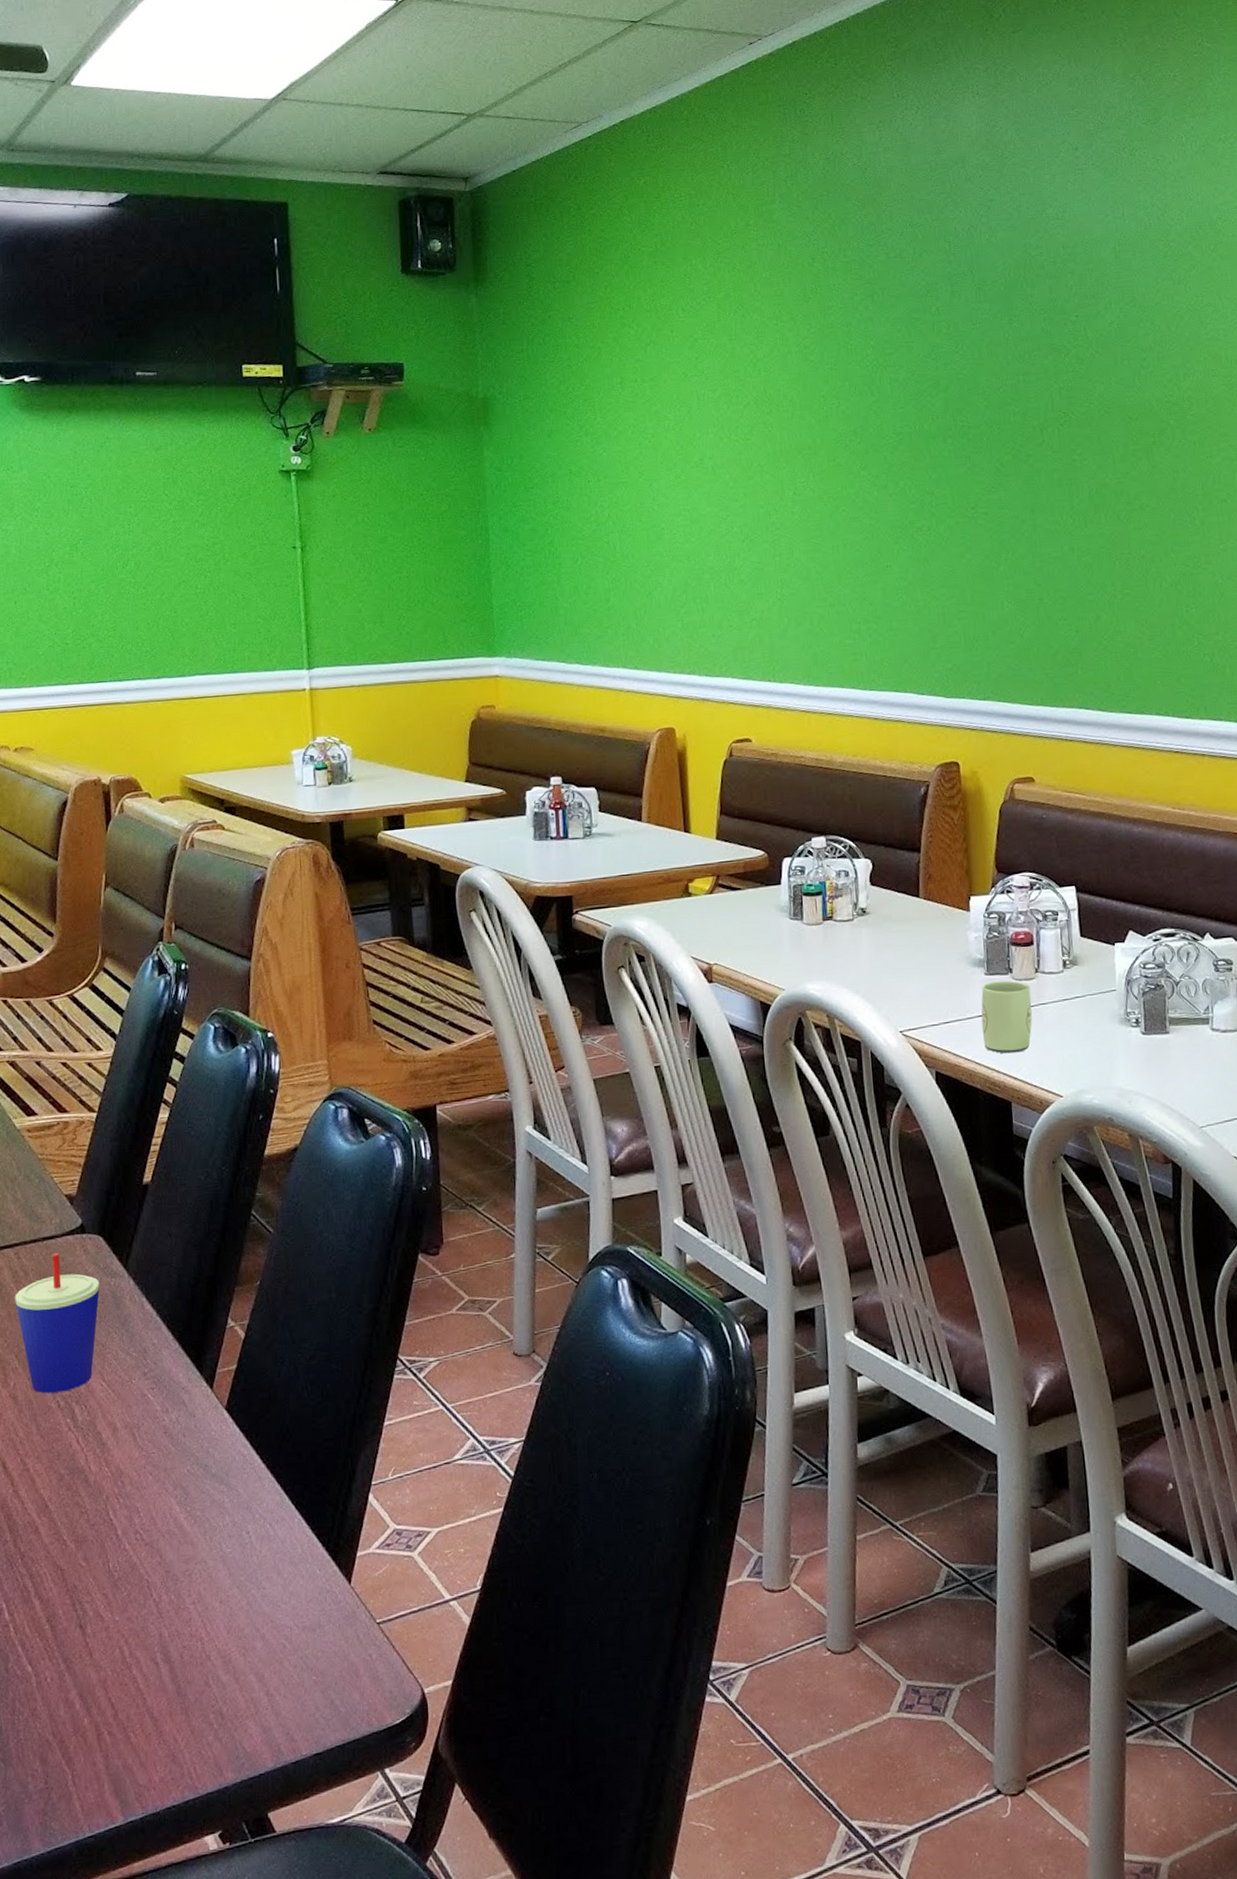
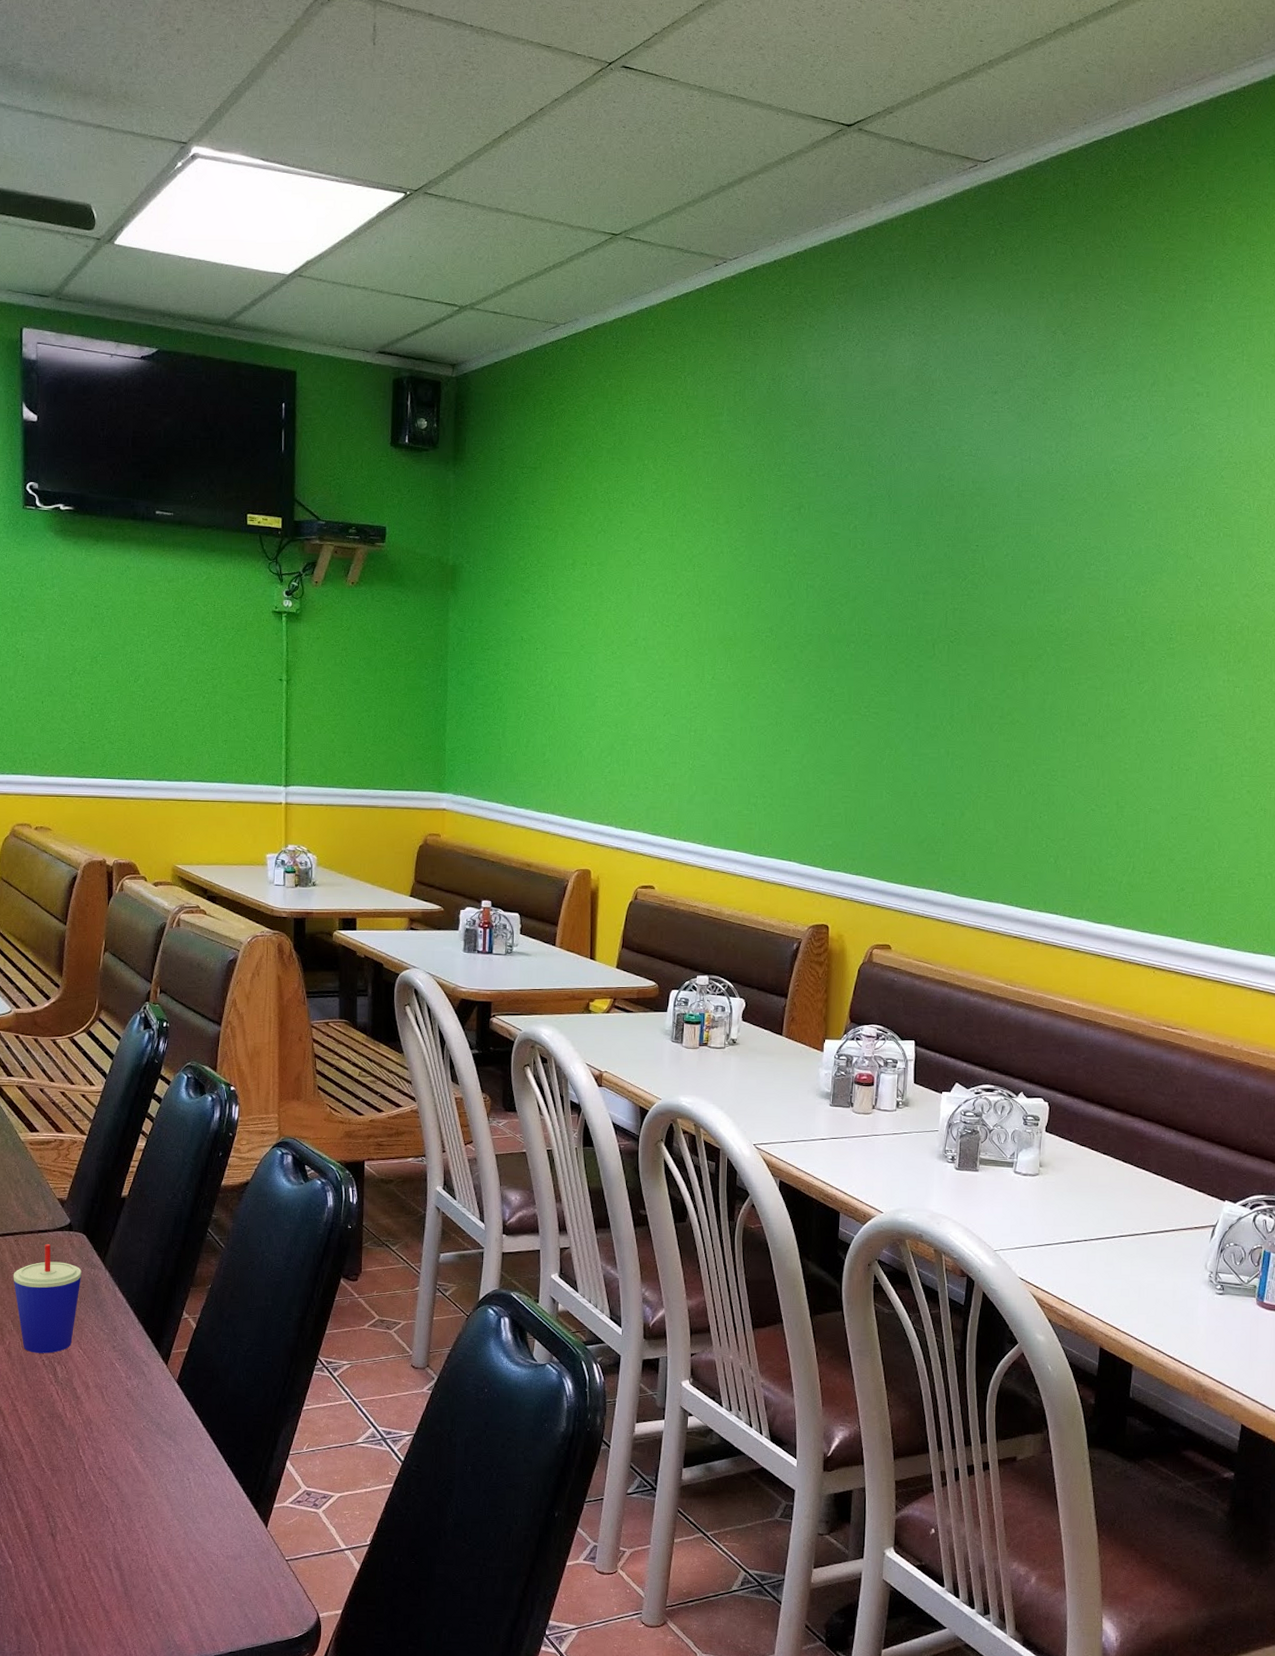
mug: present [981,980,1032,1054] -> none [822,1112,867,1173]

